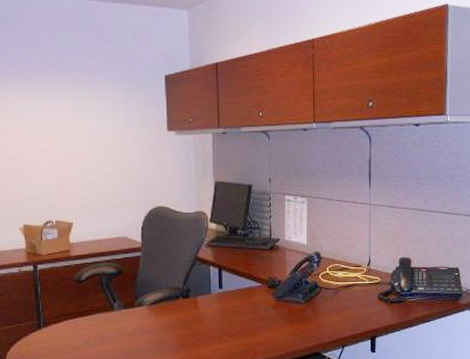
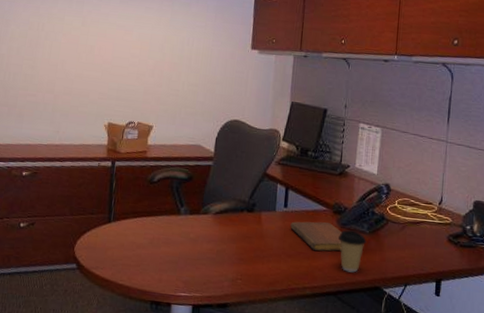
notebook: none [227,298,279,327] -> present [290,221,342,251]
coffee cup: none [275,302,303,343] -> present [337,229,367,273]

